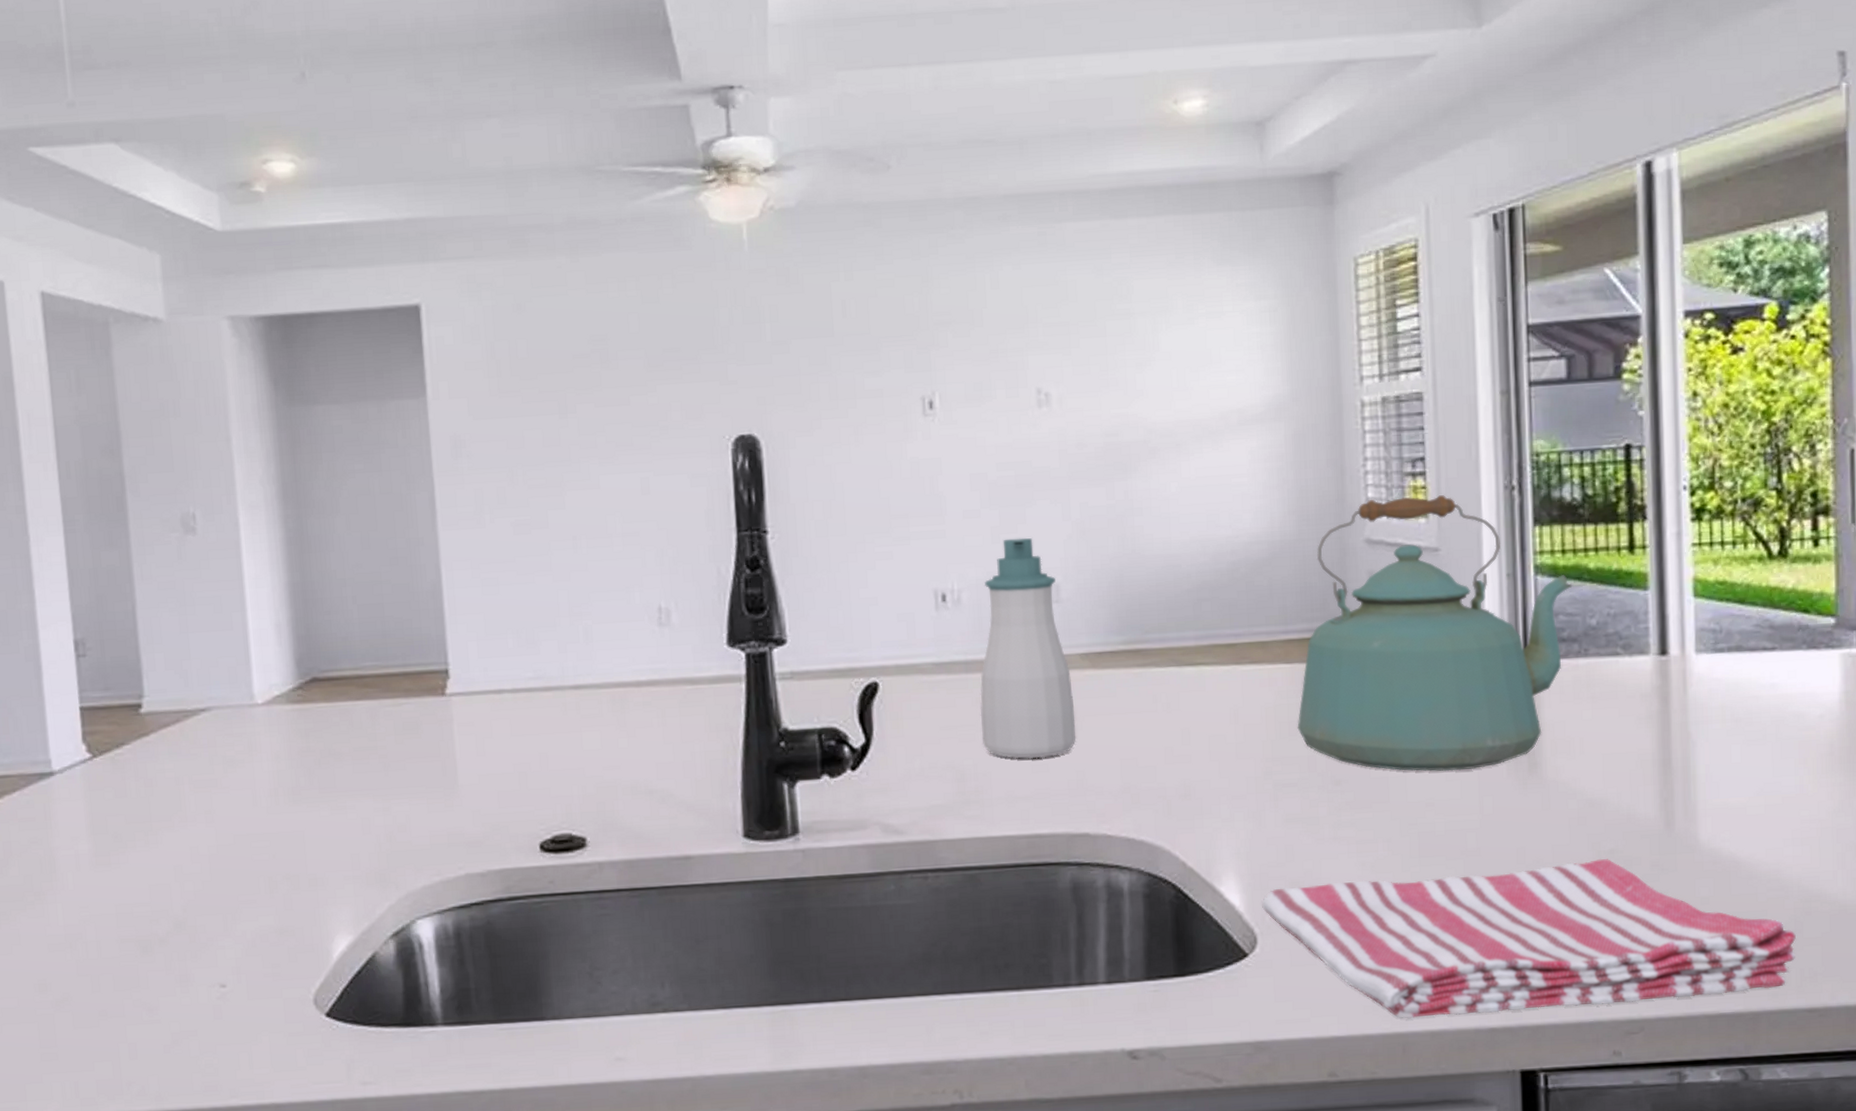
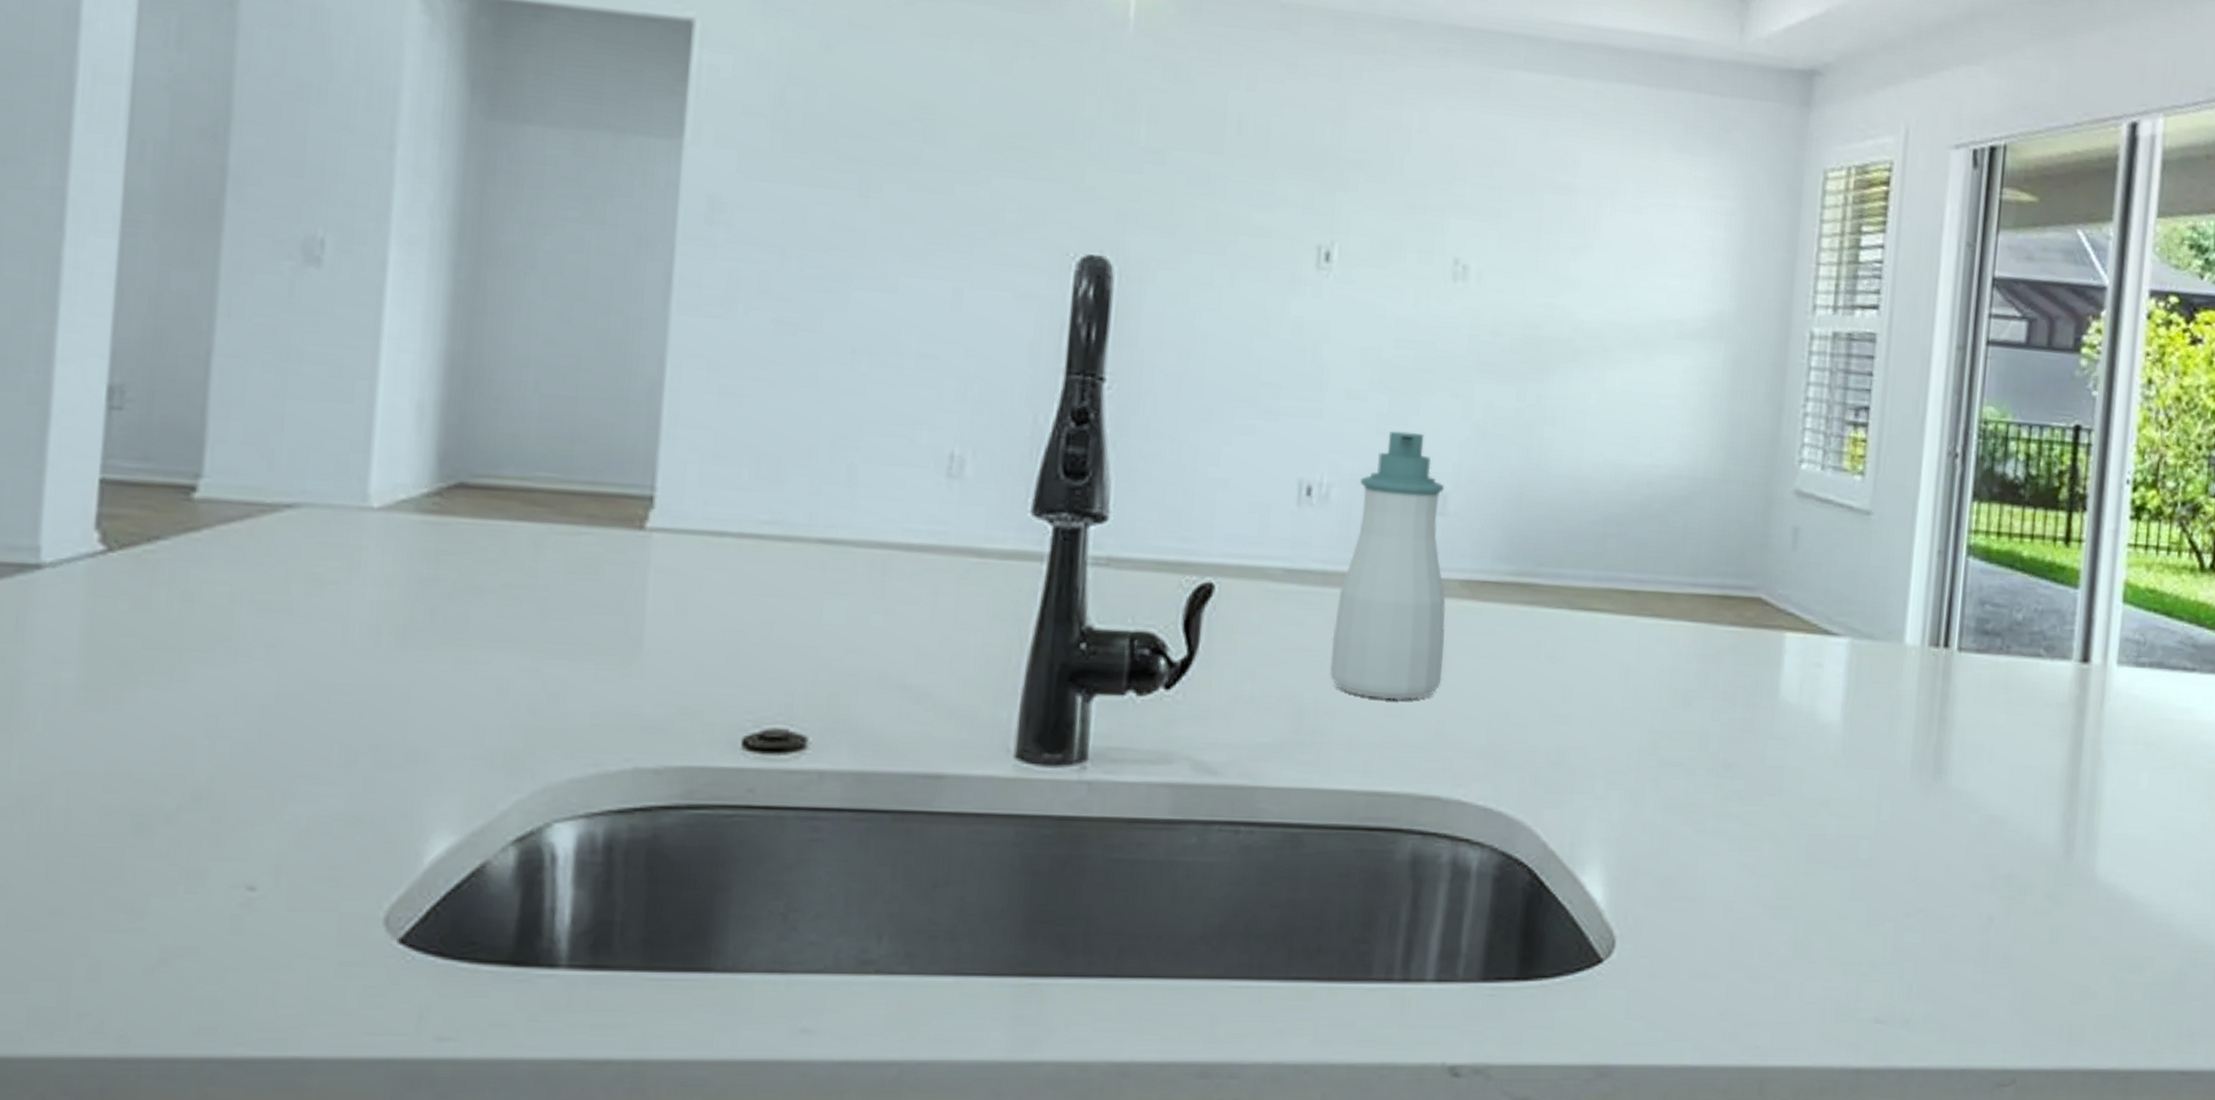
dish towel: present [1261,858,1796,1019] -> none [1625,883,2179,1051]
kettle: present [1297,495,1573,772] -> none [1693,446,2004,768]

